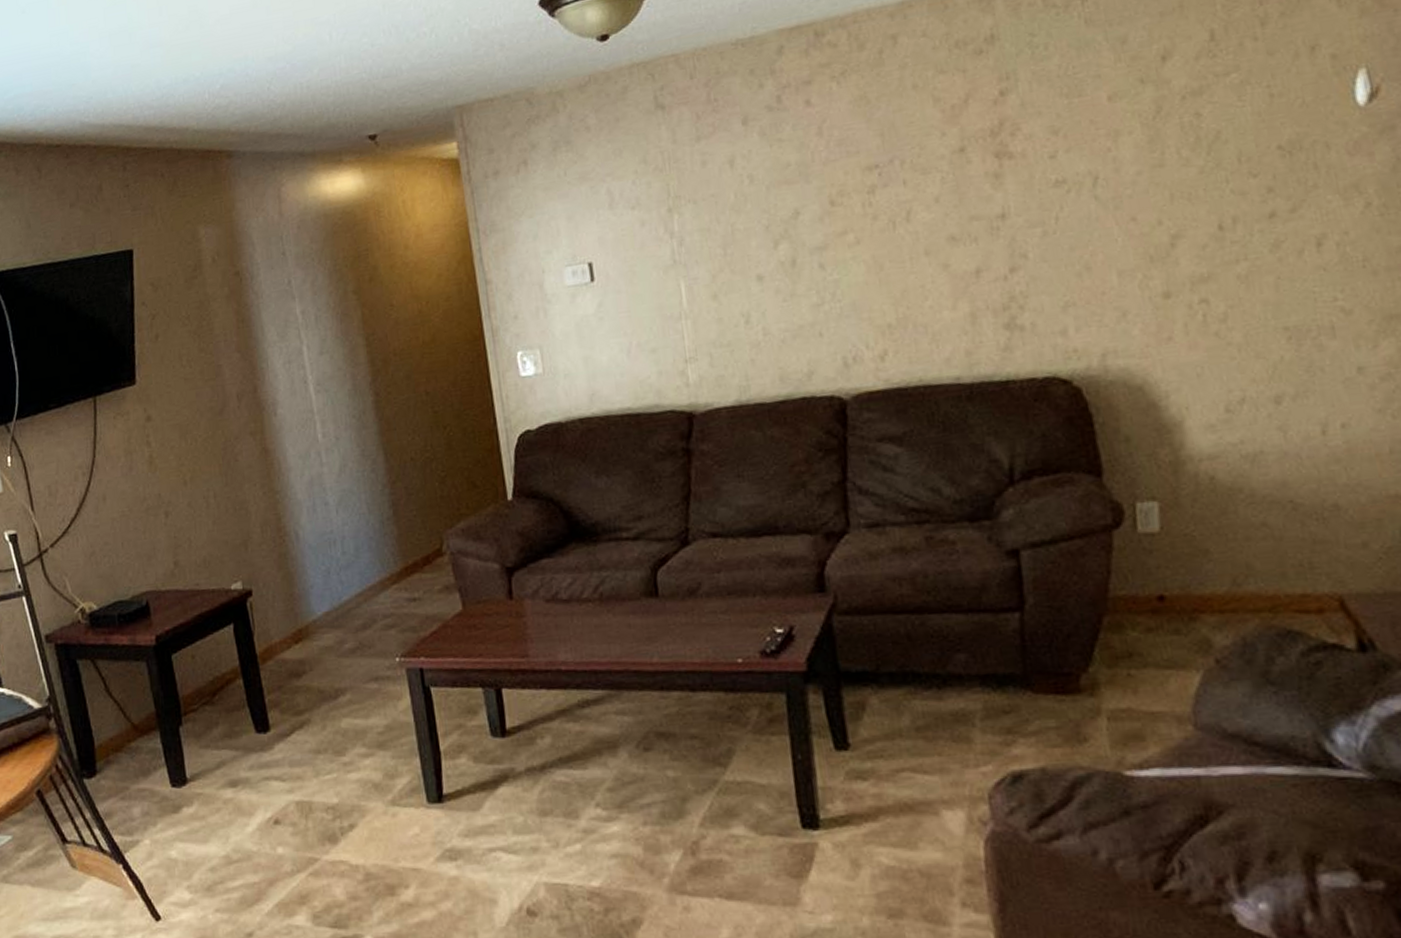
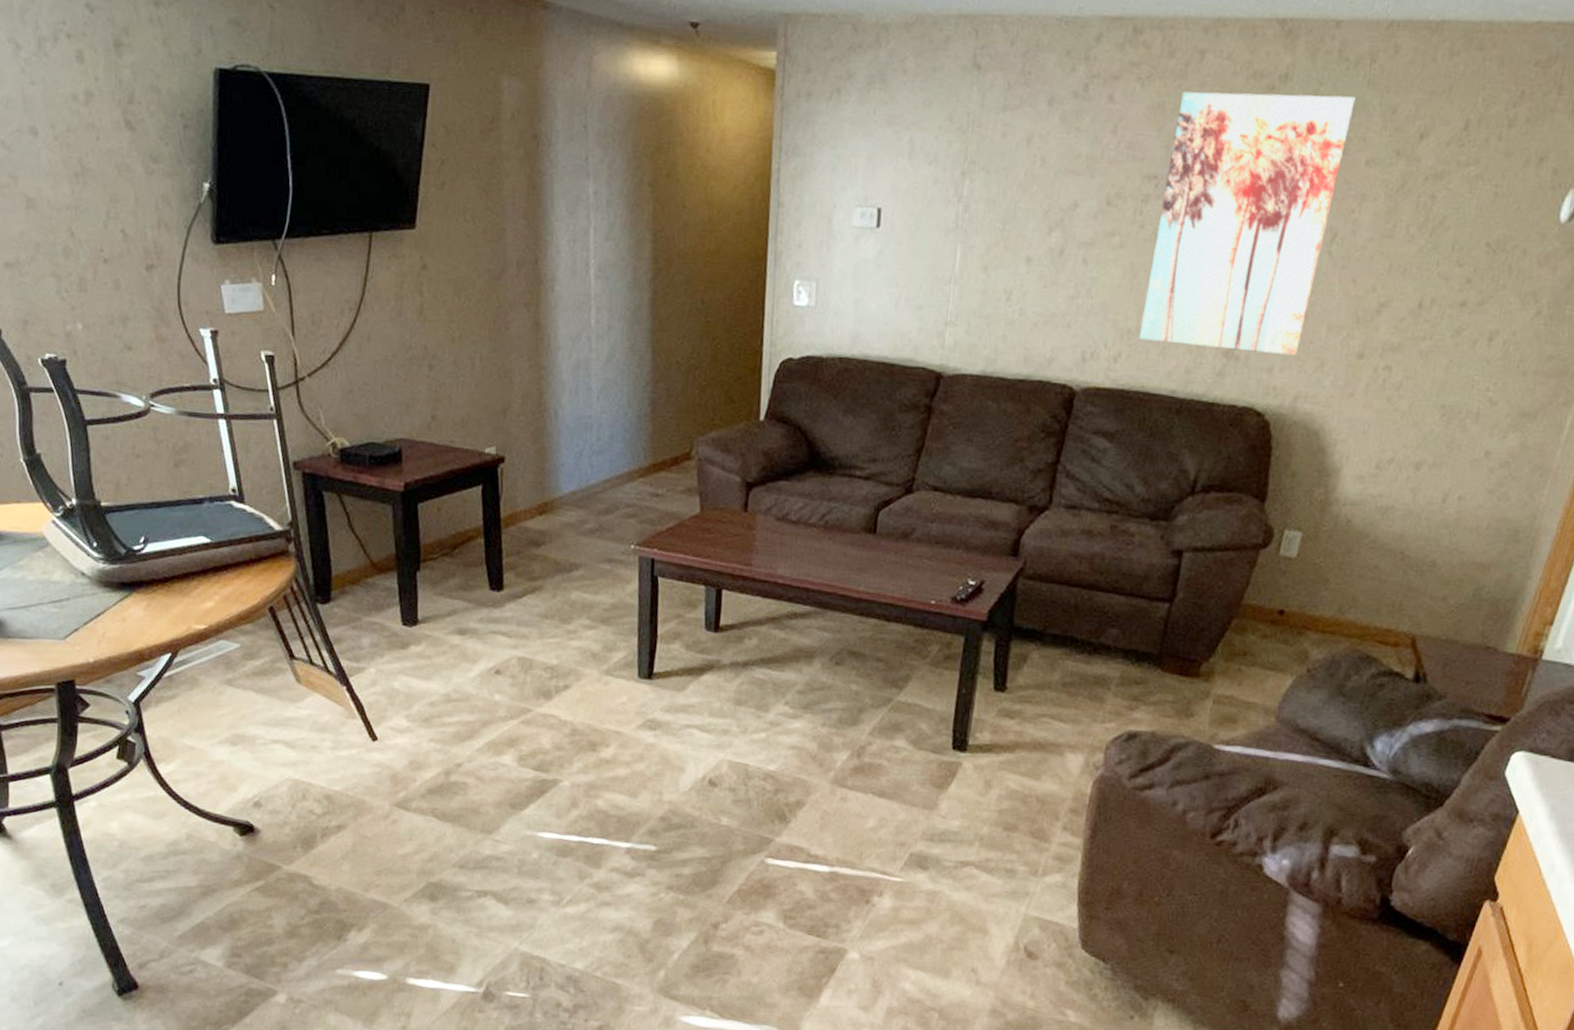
wall art: none [883,39,1091,332] -> present [1138,92,1356,357]

